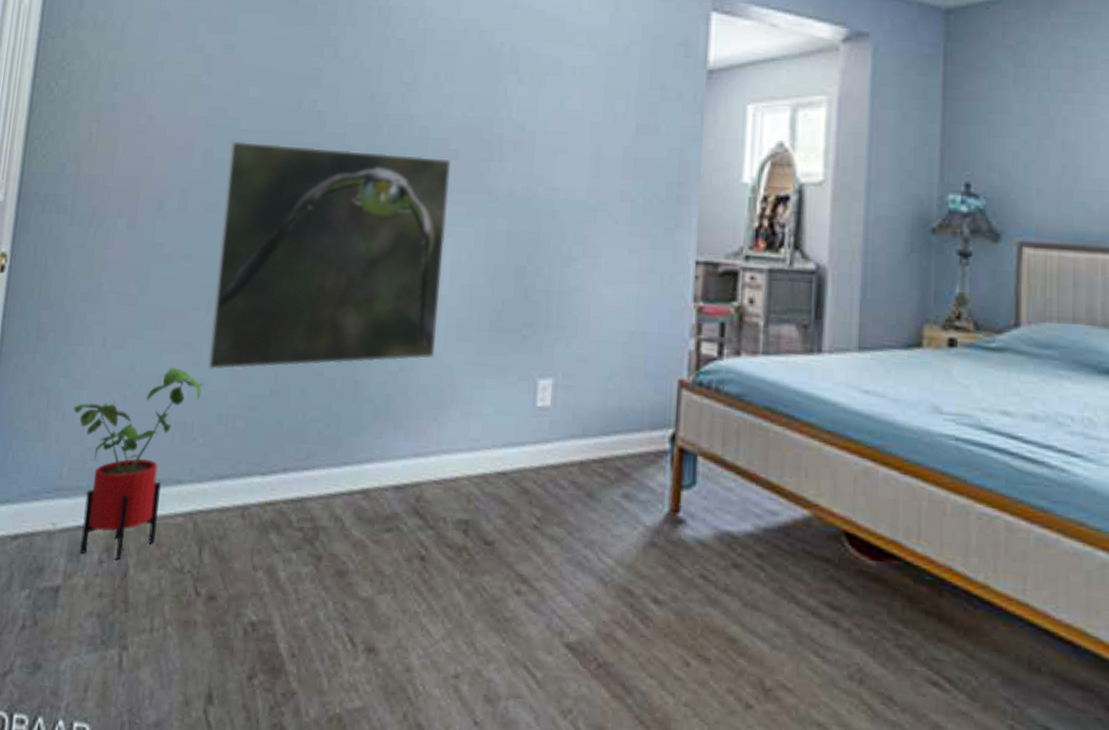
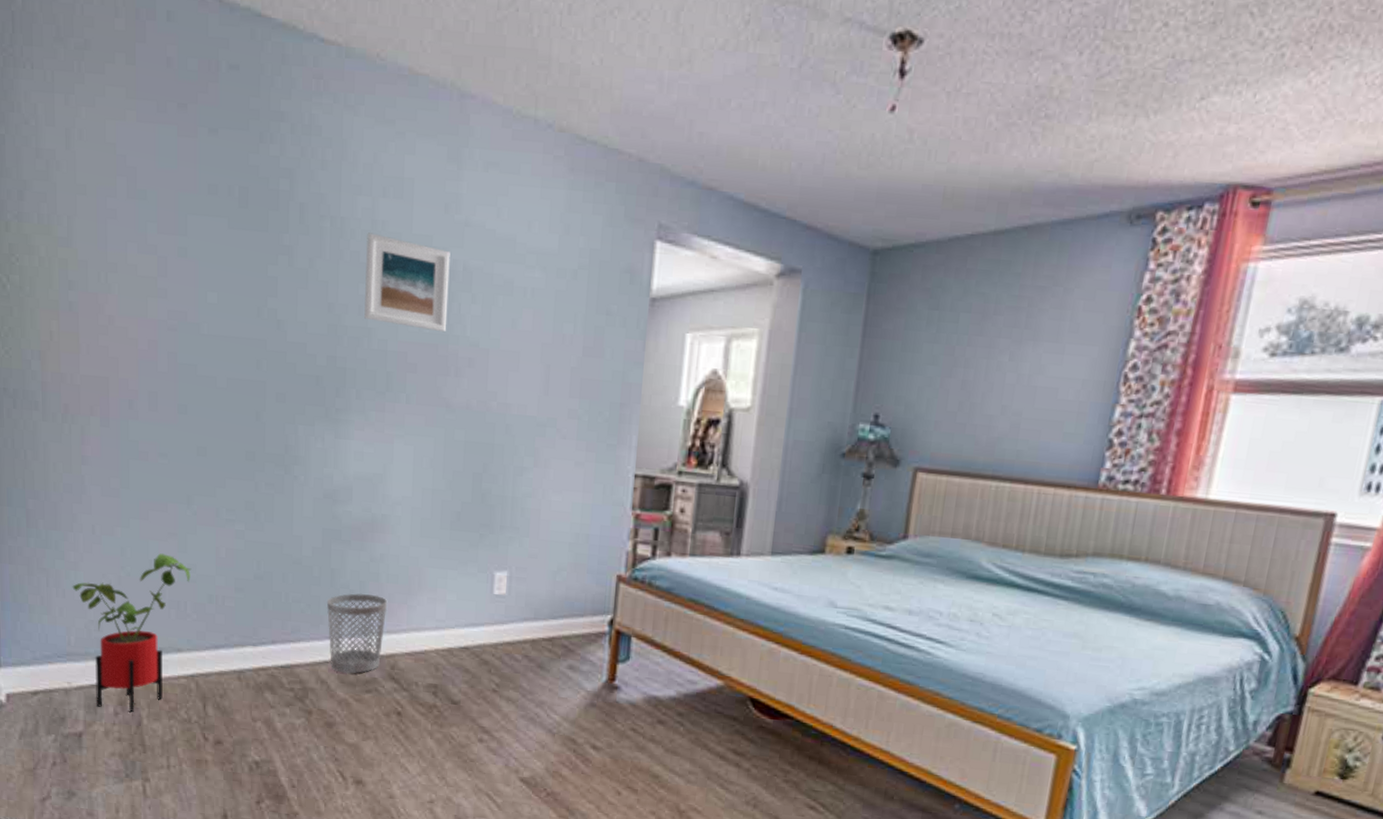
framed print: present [208,141,451,371] -> none [194,346,409,557]
wastebasket: none [347,409,416,508] -> present [326,593,388,674]
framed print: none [407,20,498,116] -> present [364,233,450,332]

